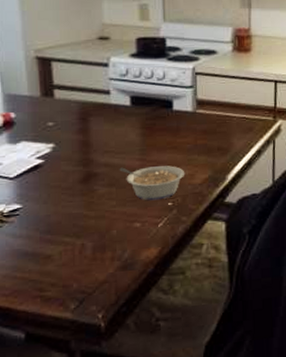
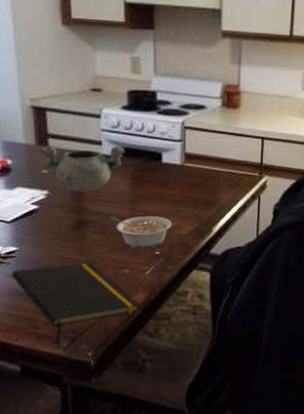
notepad: none [15,219,151,306] -> present [12,264,139,344]
decorative bowl: none [47,95,135,144] -> present [41,146,125,192]

